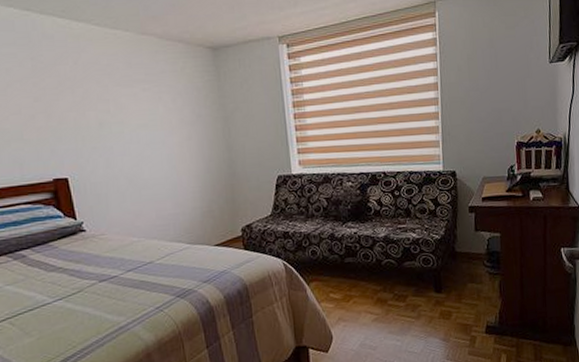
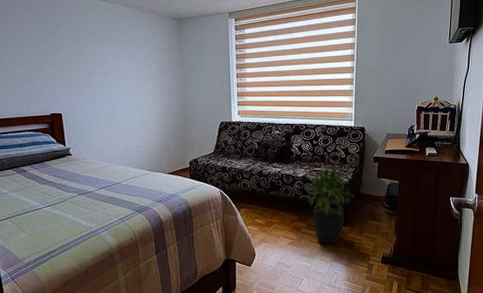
potted plant: none [388,223,449,317] -> present [305,167,355,245]

